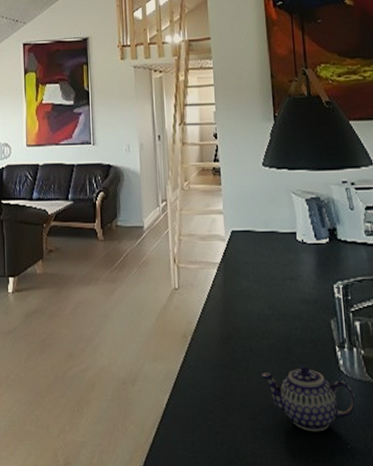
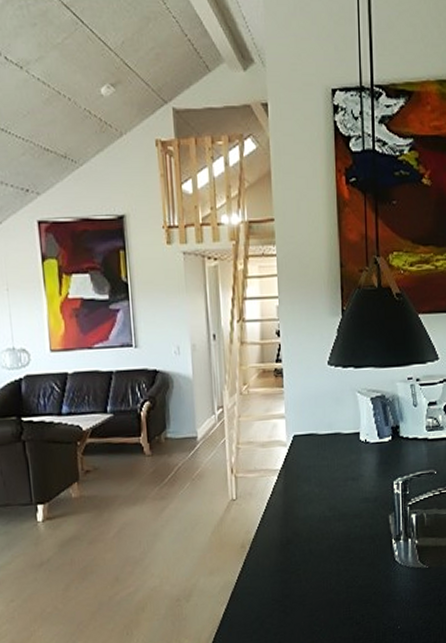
teapot: present [262,365,357,432] -> none [320,560,408,620]

